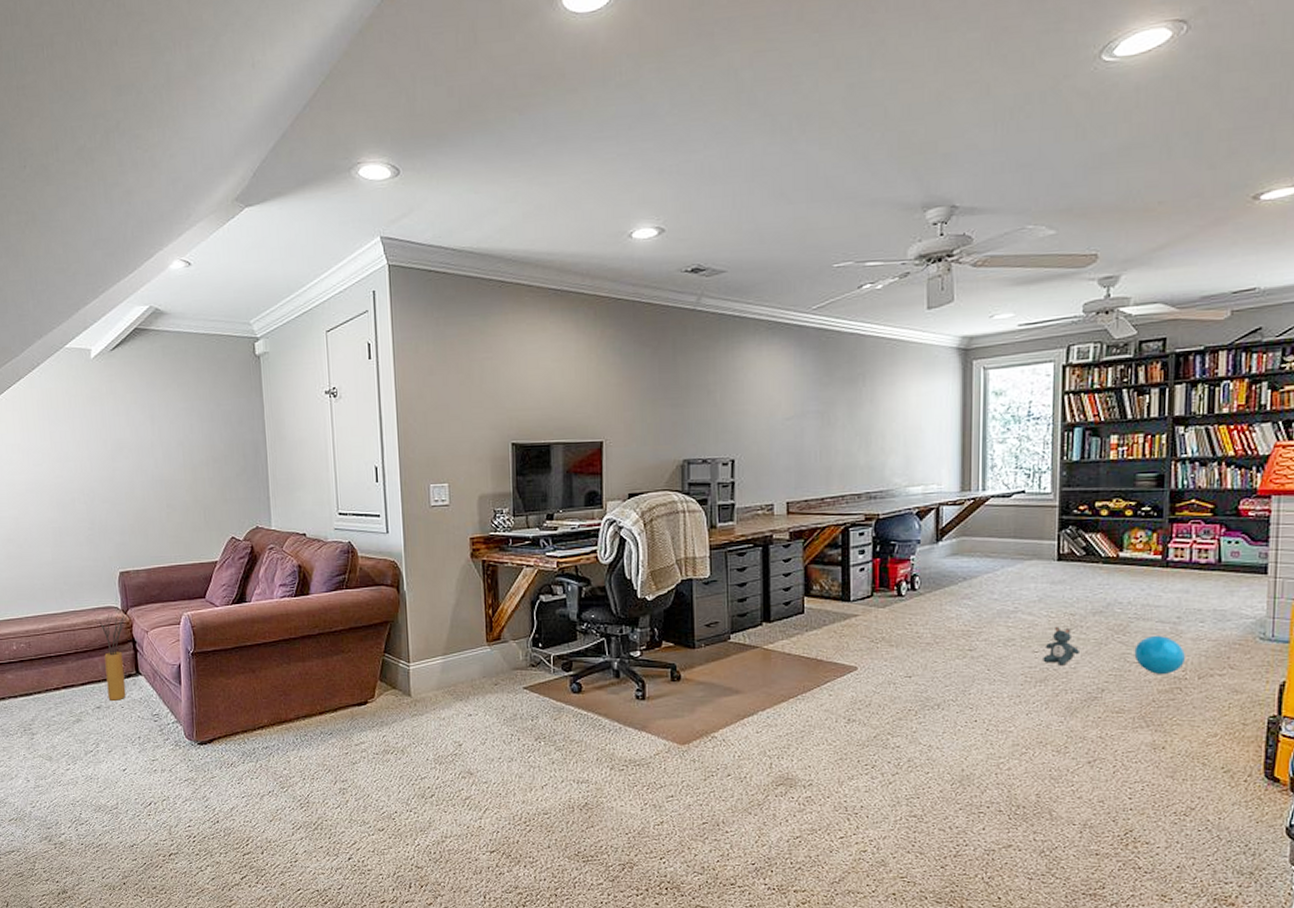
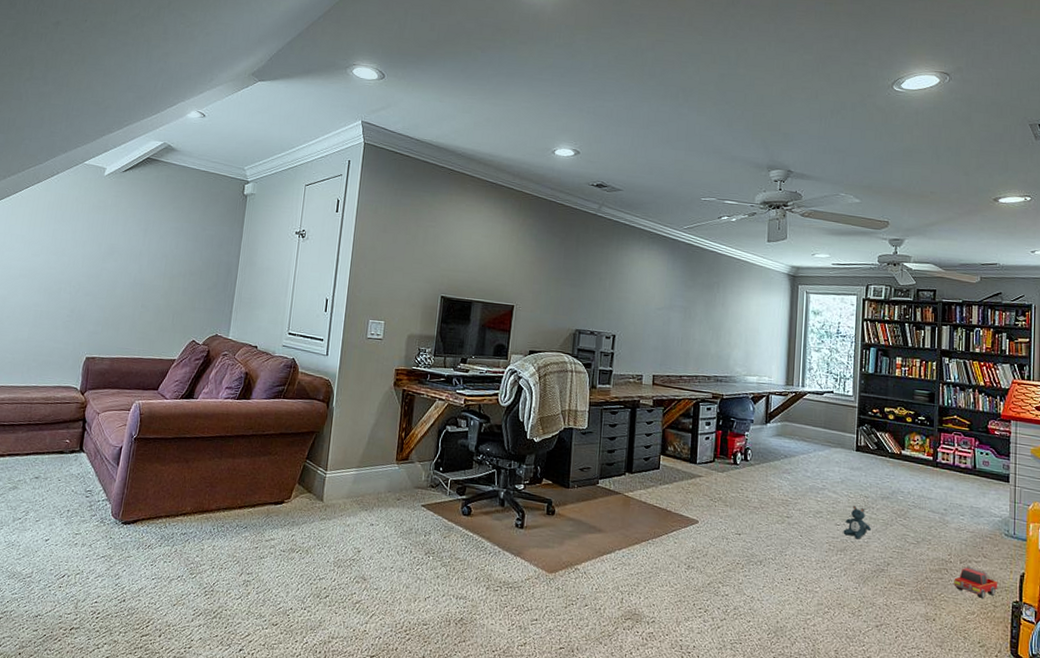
vase: present [99,608,129,701] -> none [48,390,86,474]
ball: present [1134,636,1186,675] -> none [912,522,951,557]
toy truck: none [1189,681,1250,717] -> present [954,566,998,598]

